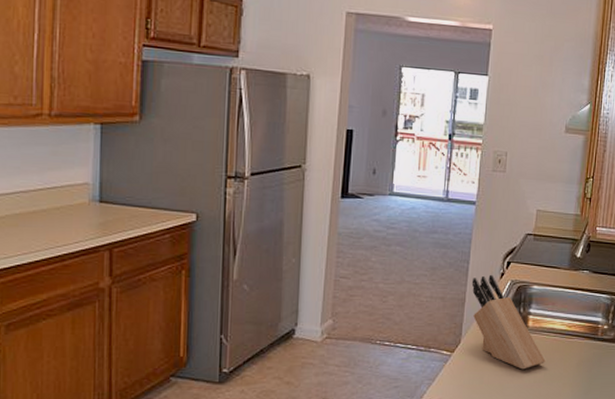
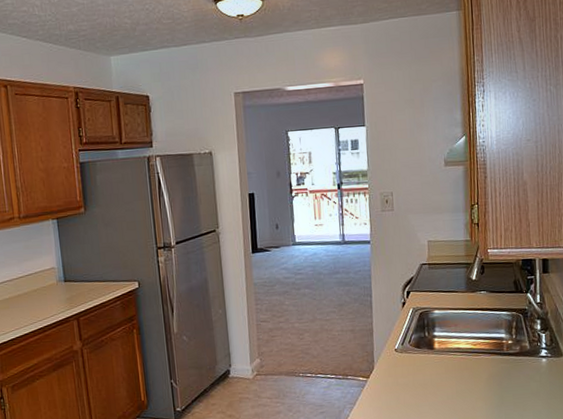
knife block: present [471,274,546,370] -> none [376,304,456,389]

